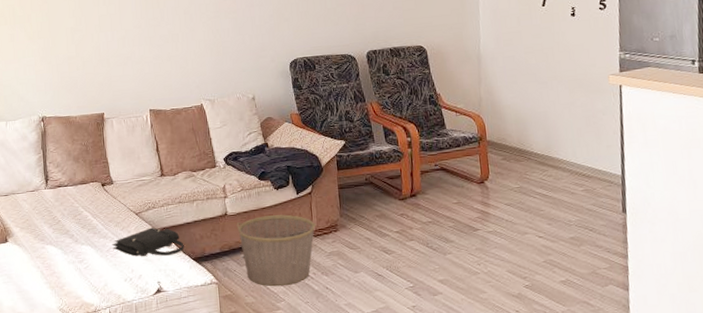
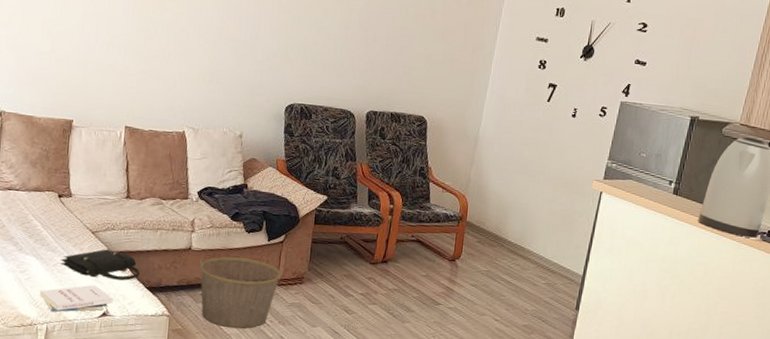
books: none [98,264,165,296] -> present [39,285,113,312]

